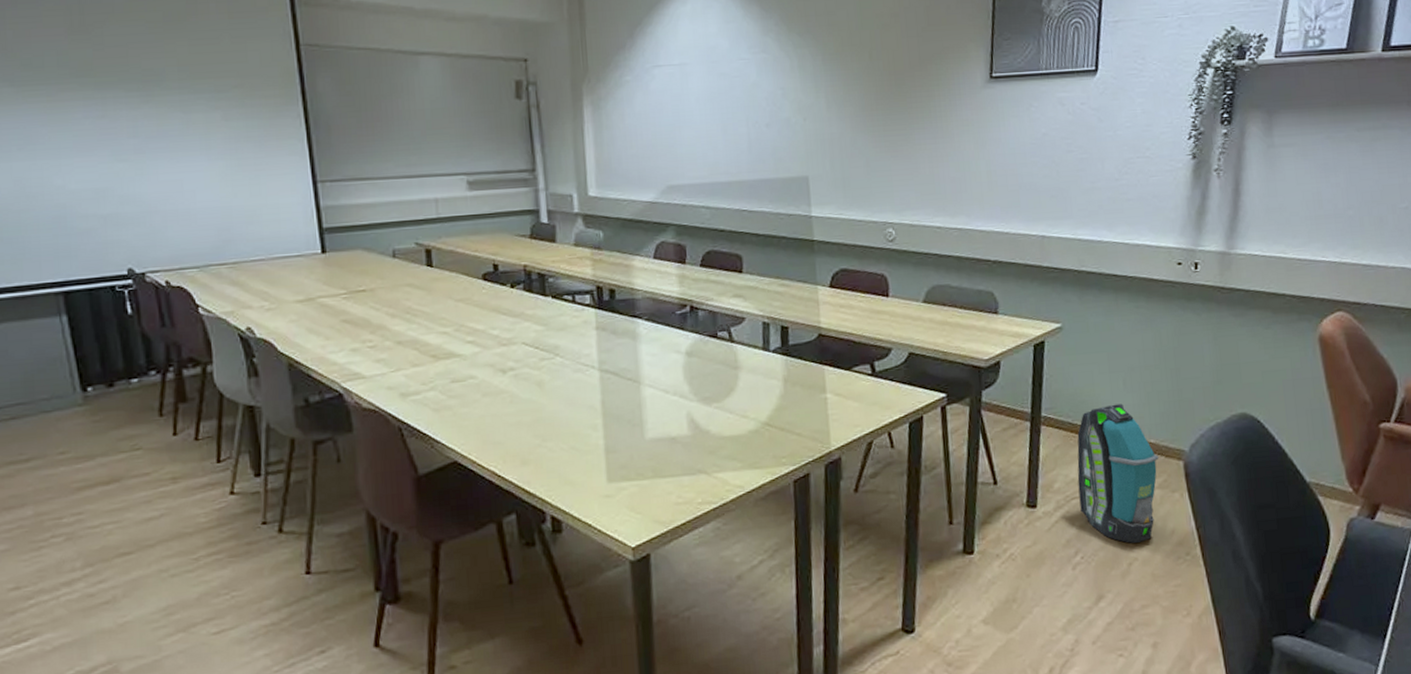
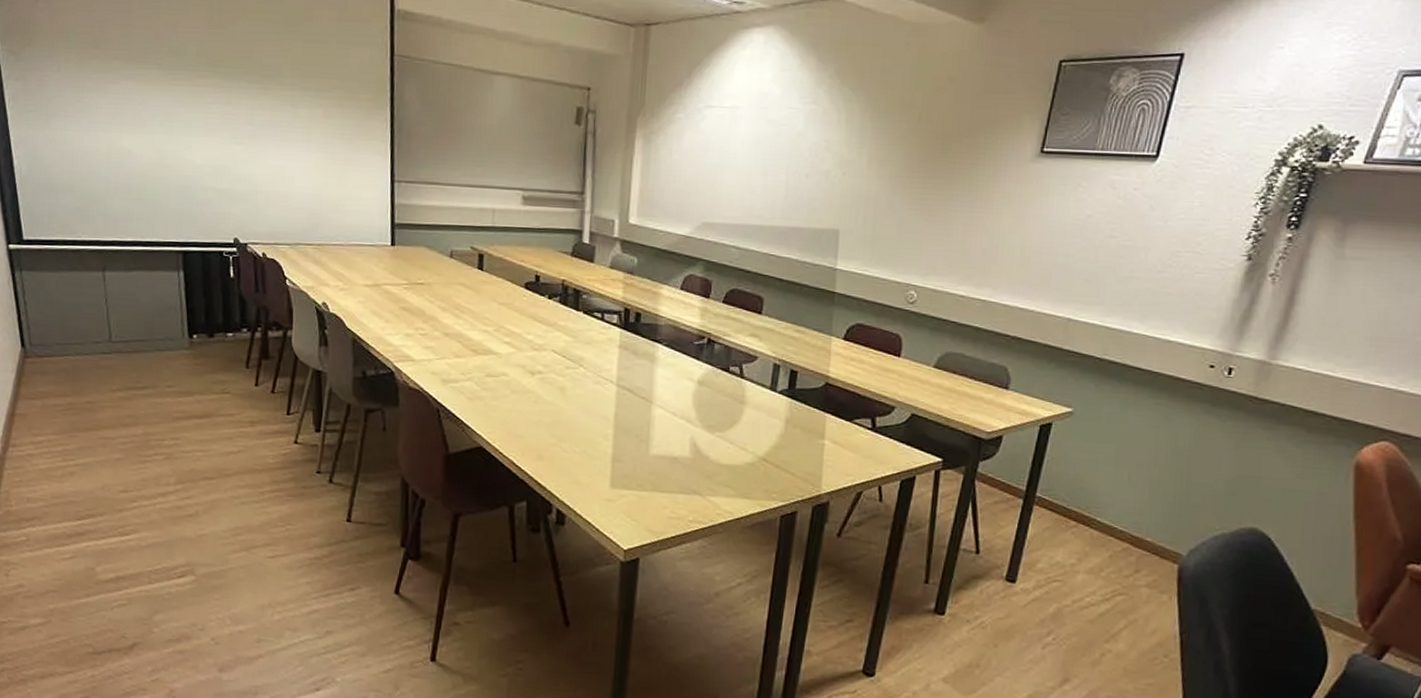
backpack: present [1077,403,1158,544] -> none [1060,496,1152,636]

